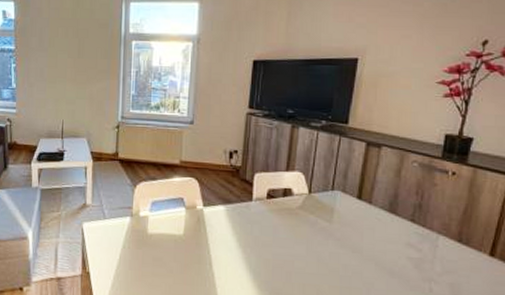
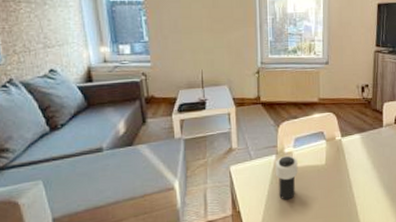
cup: none [129,219,153,269] -> present [276,155,298,200]

